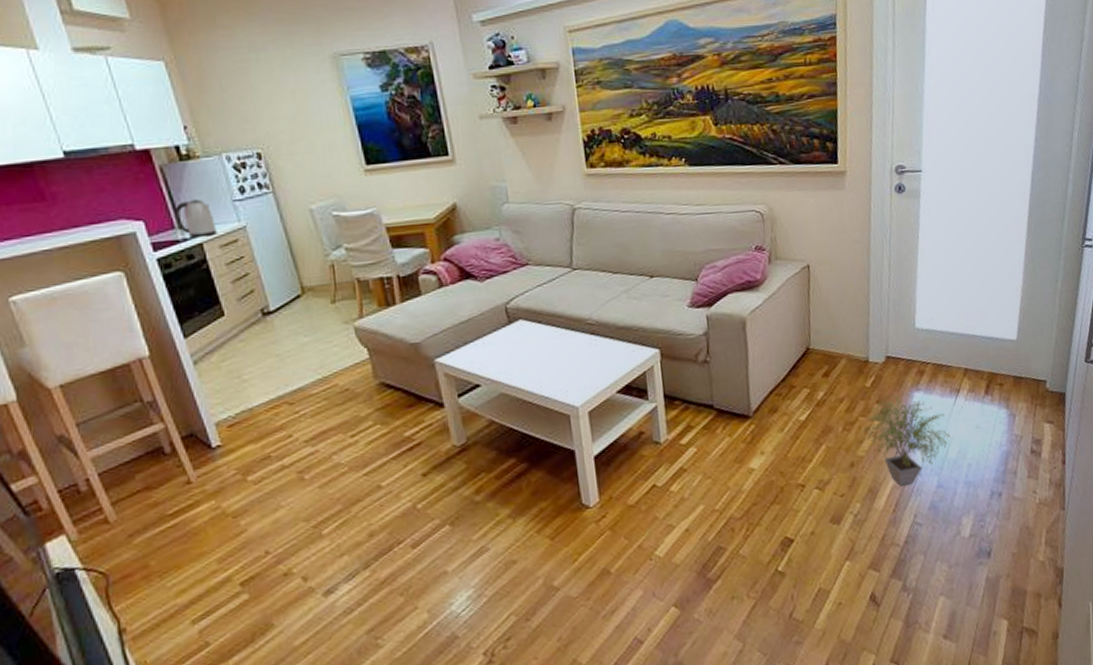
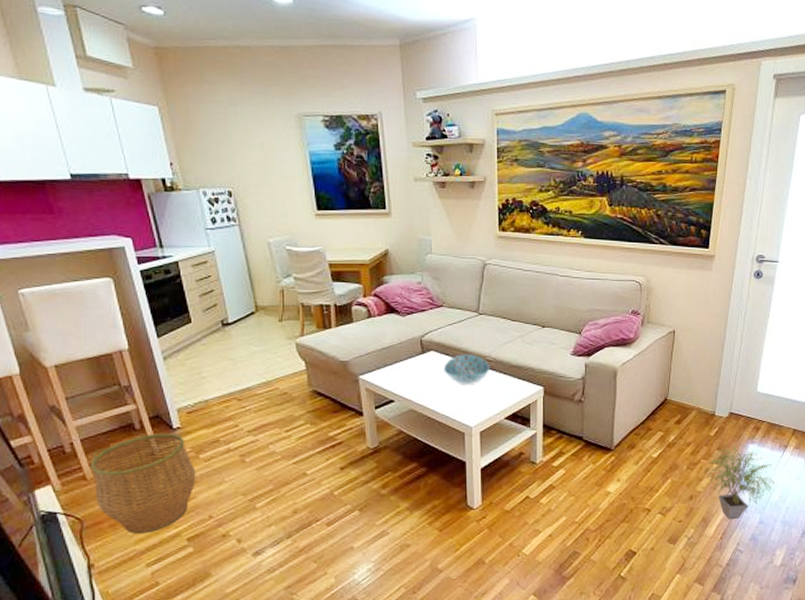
basket: none [112,453,246,585] -> present [90,433,196,534]
kettle: present [174,199,217,239] -> none [157,224,191,257]
bowl: none [536,318,593,358] -> present [443,354,490,386]

